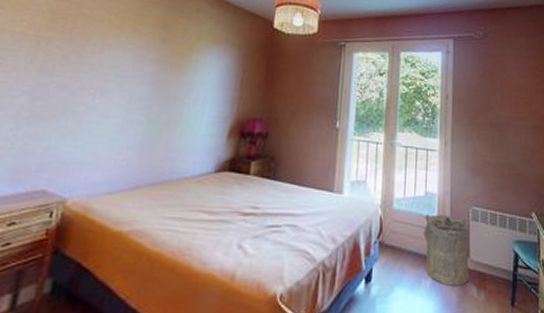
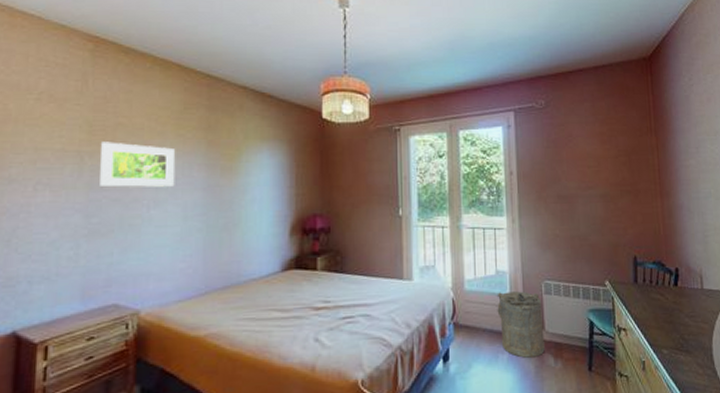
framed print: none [51,29,129,78] -> present [100,142,176,187]

